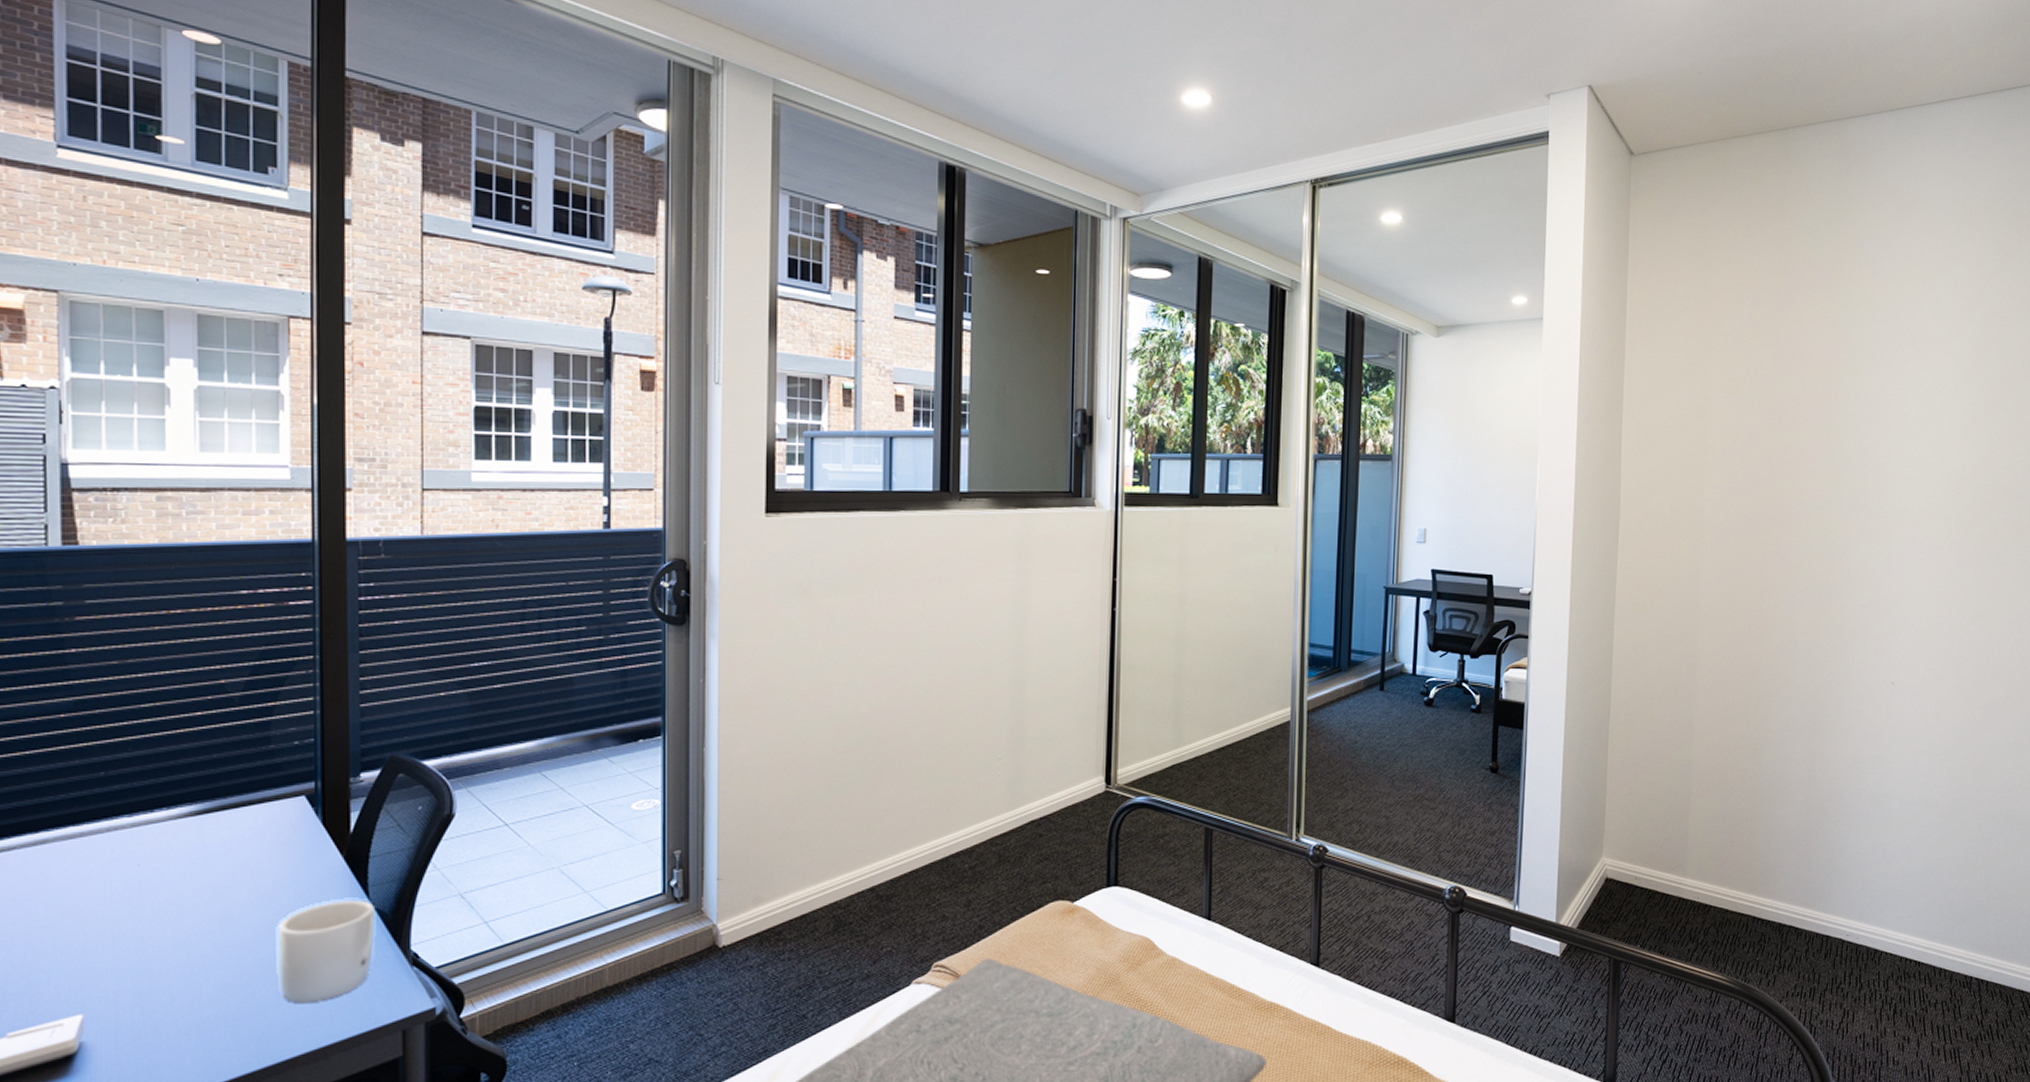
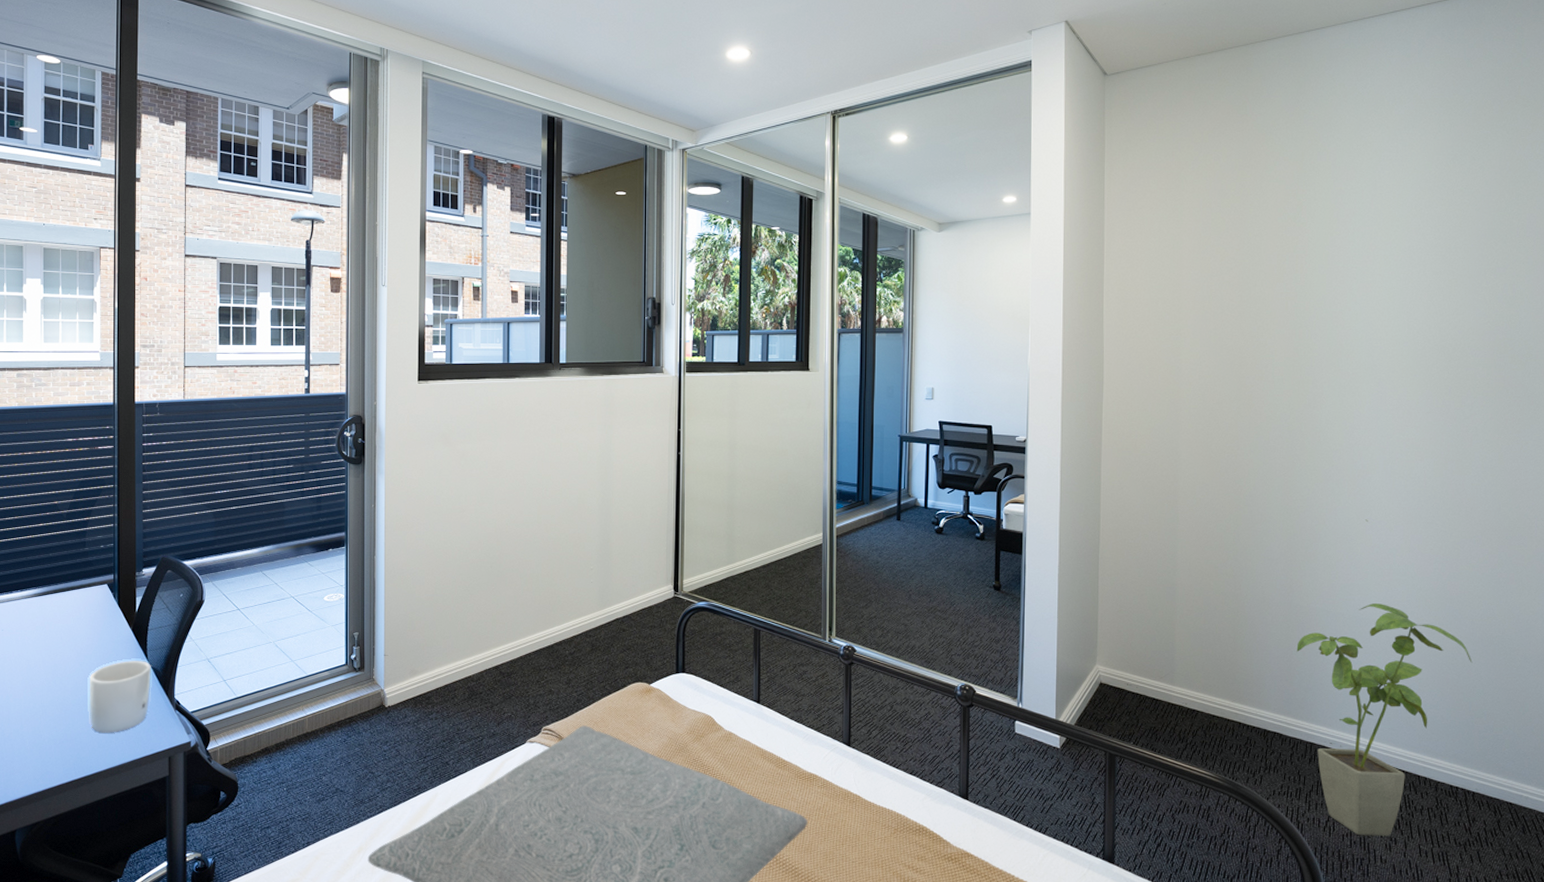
house plant: none [1816,777,1992,1037] -> present [1296,603,1473,836]

